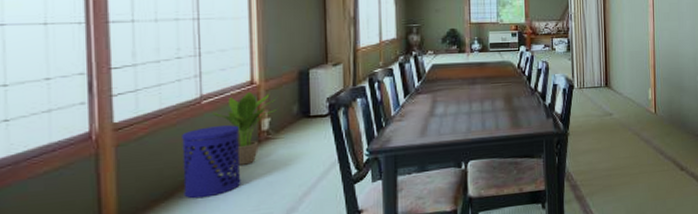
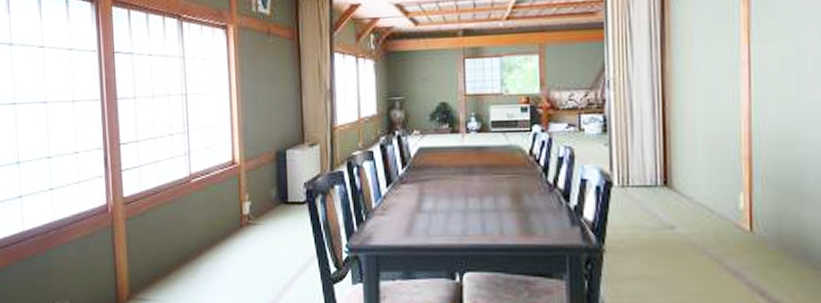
waste bin: present [182,125,241,199] -> none [176,207,226,280]
potted plant: present [212,92,279,165] -> none [200,173,258,250]

